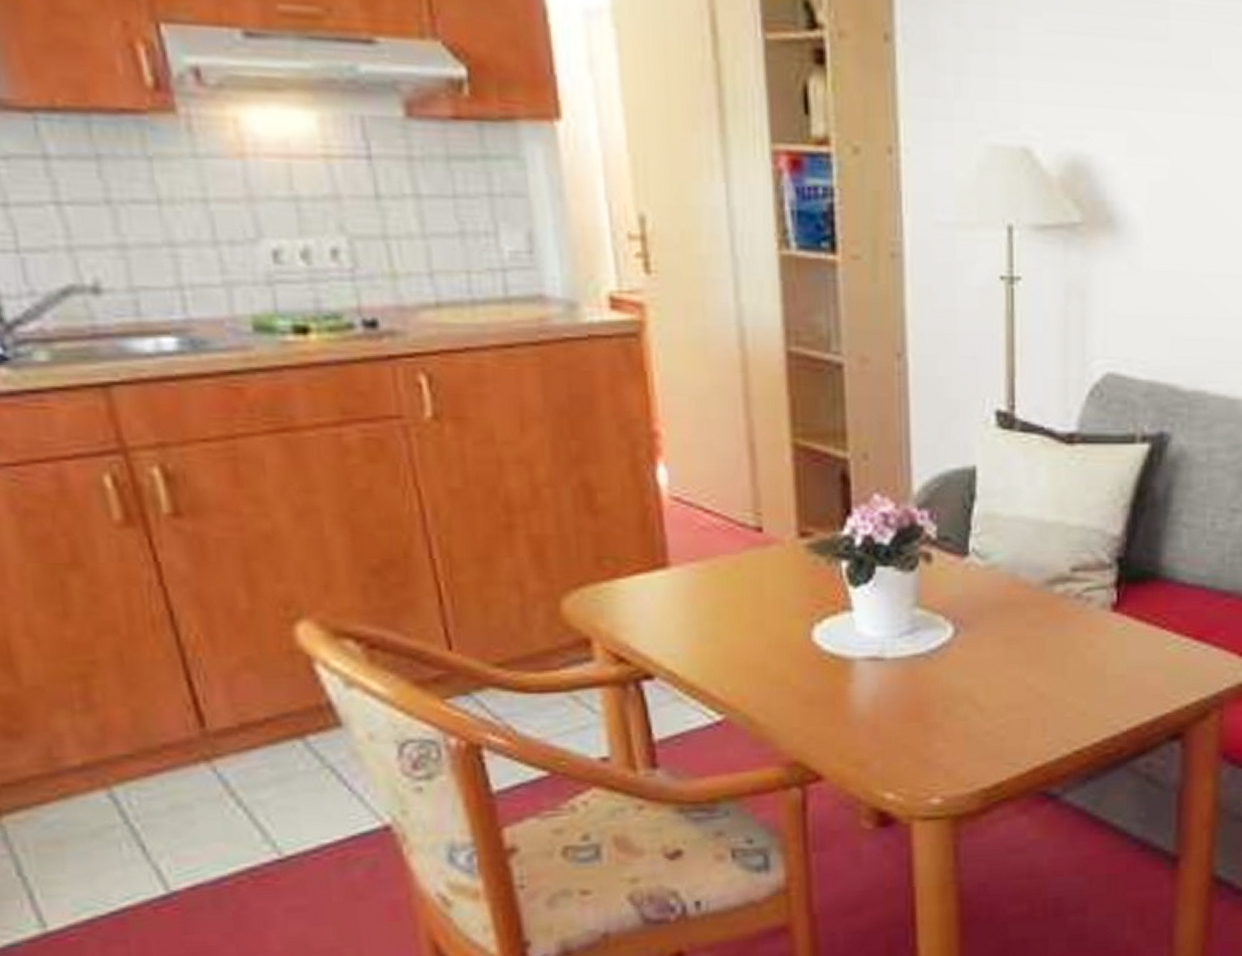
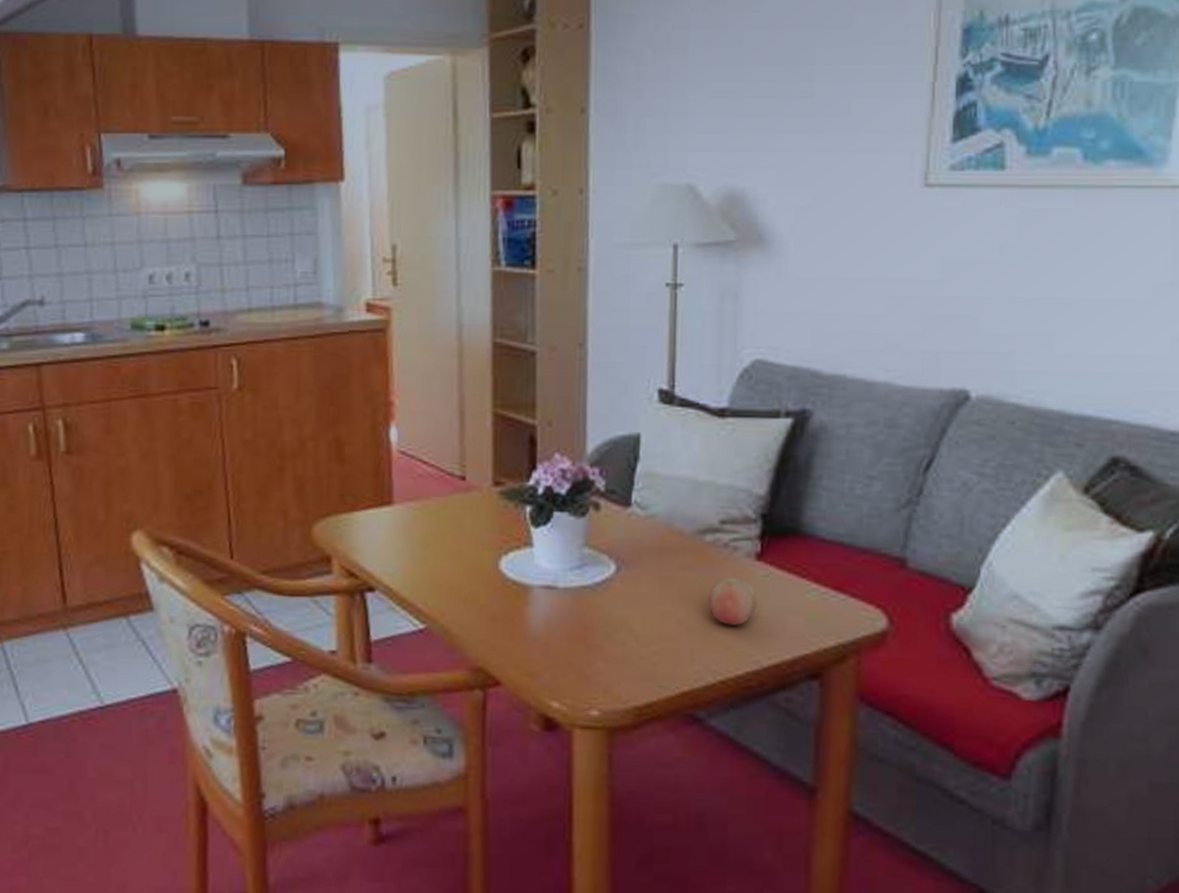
fruit: none [1061,632,1115,688] -> present [709,577,758,625]

